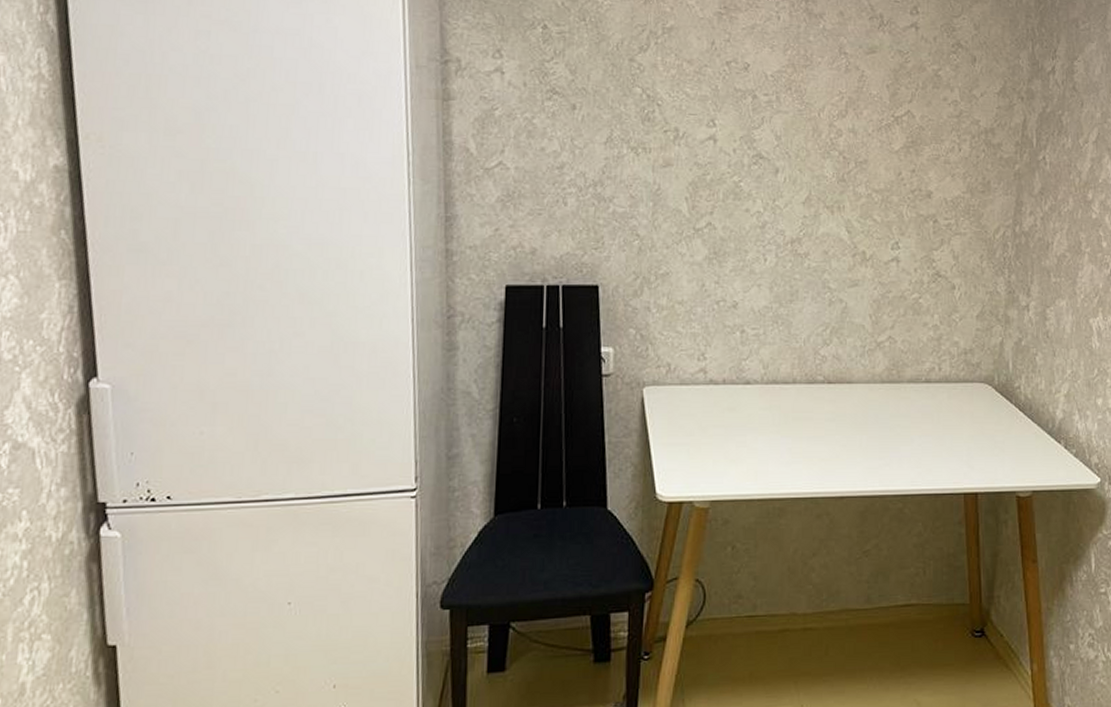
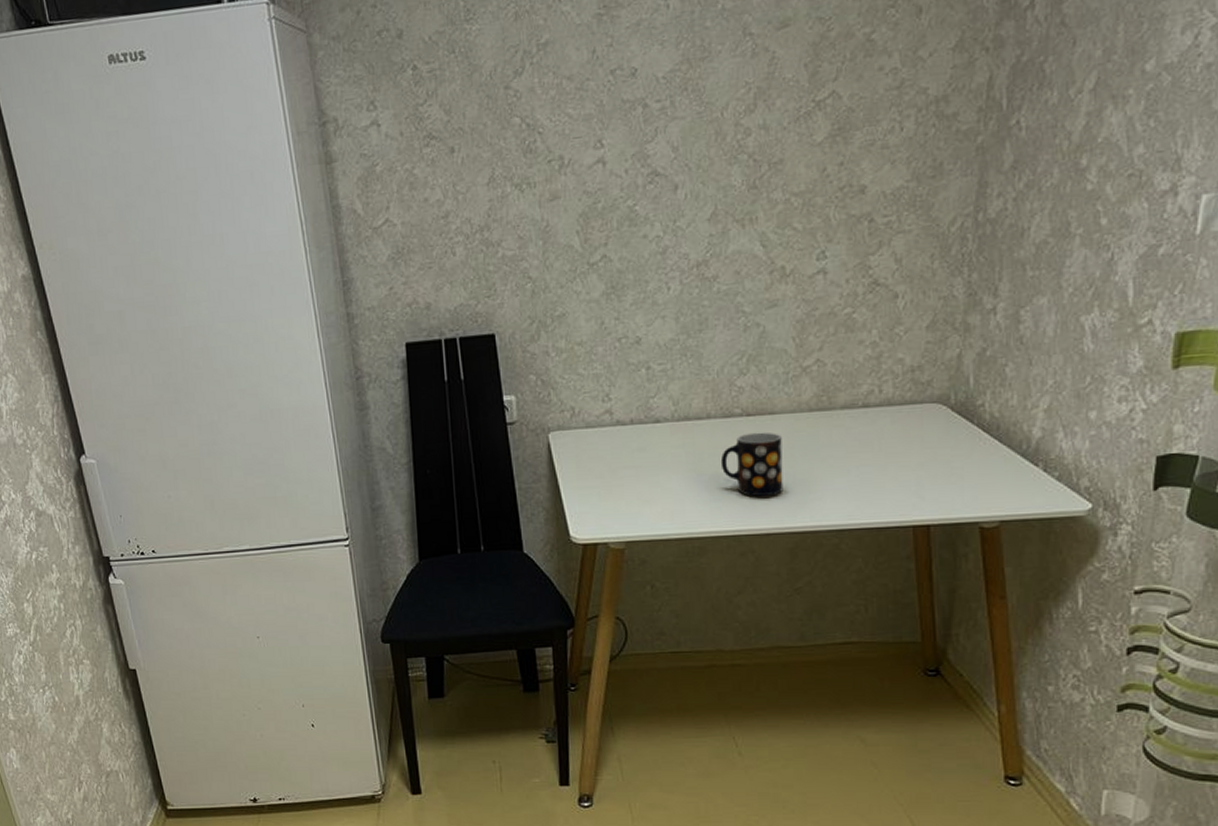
mug: none [803,399,857,460] -> present [720,432,784,496]

